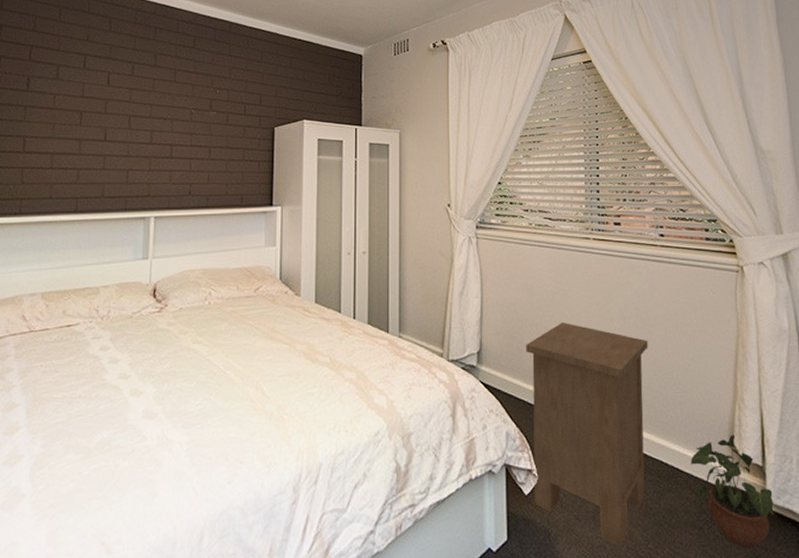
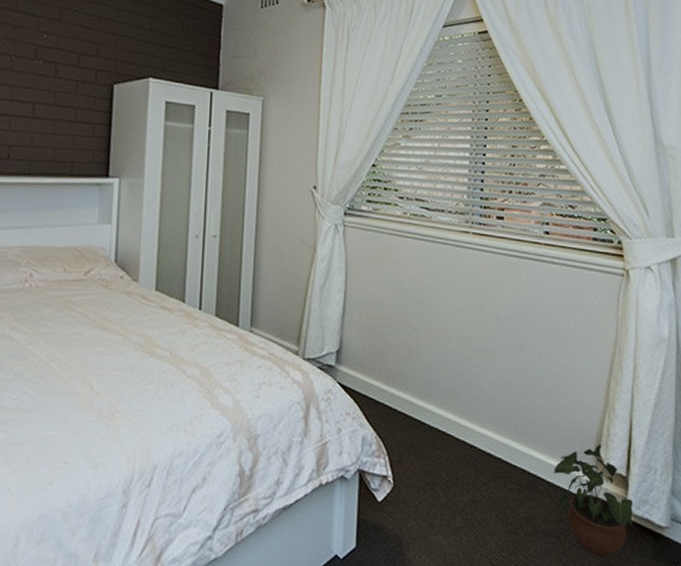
nightstand: present [526,322,648,547] -> none [387,321,522,555]

